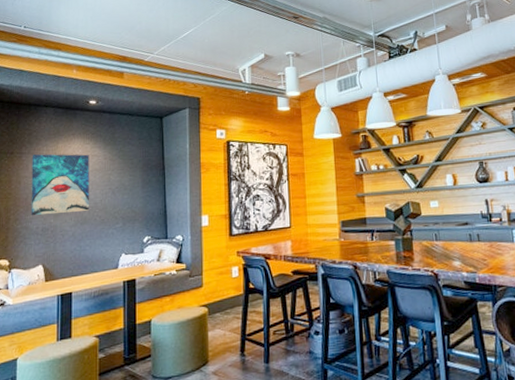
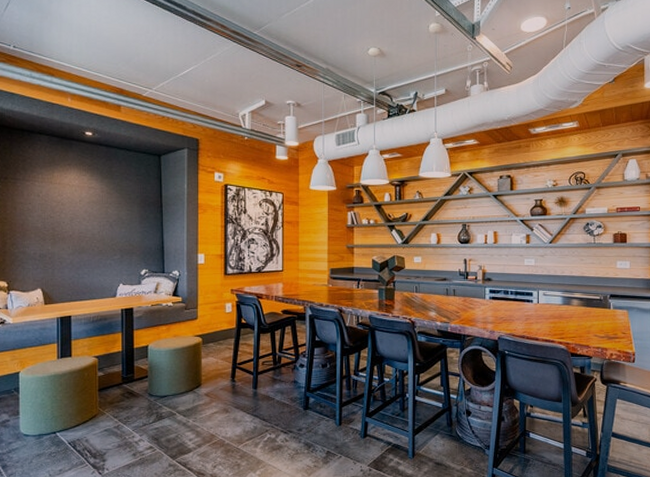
wall art: present [31,154,89,216] -> none [27,181,87,242]

